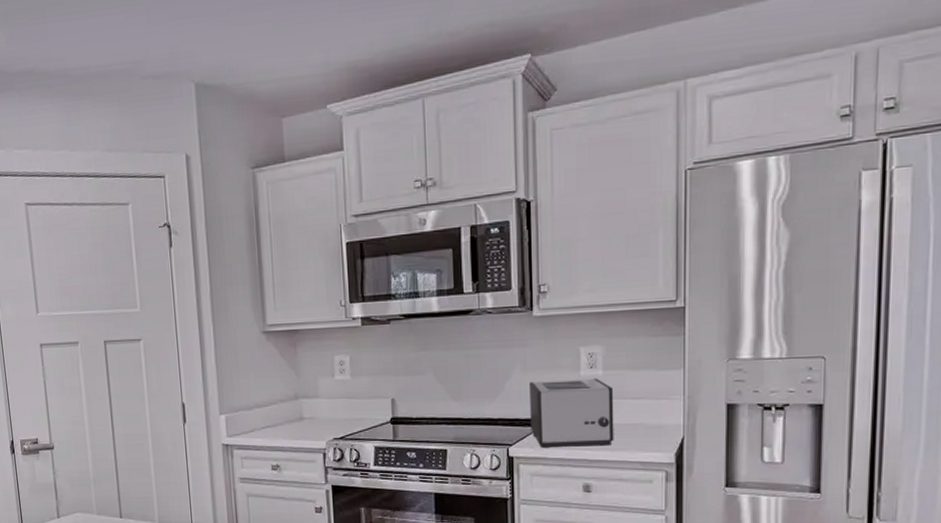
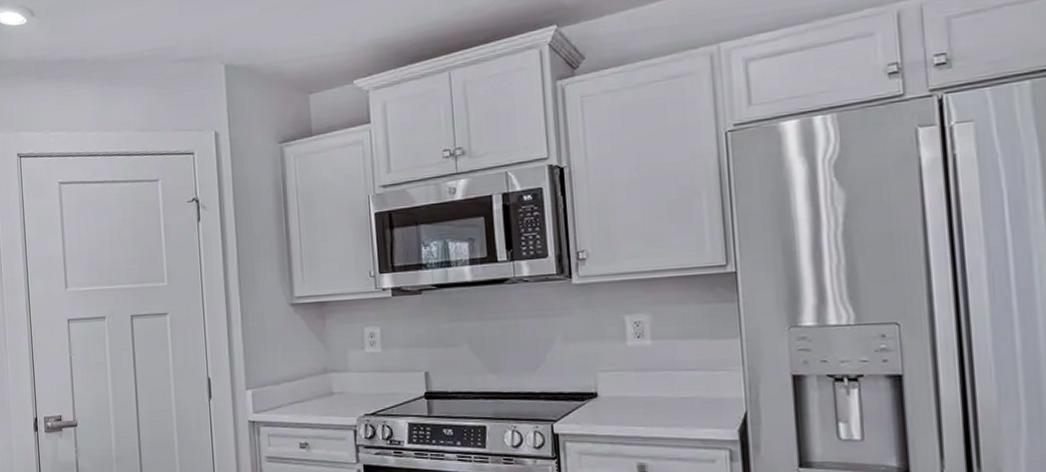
toaster: present [528,378,614,449] -> none [571,348,669,425]

